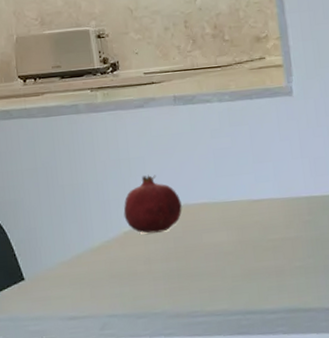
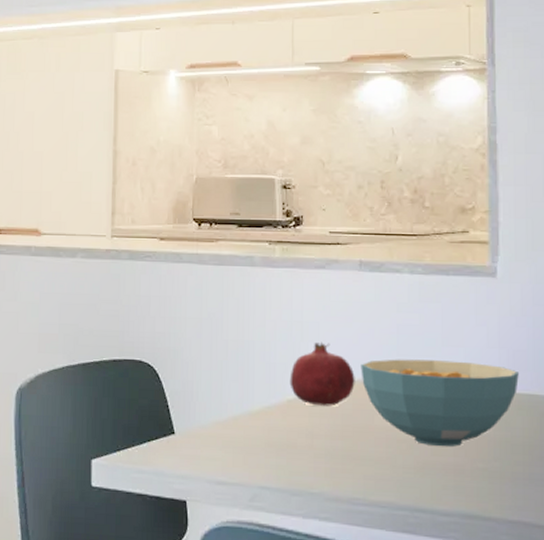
cereal bowl: none [185,174,321,254] -> present [361,359,519,447]

